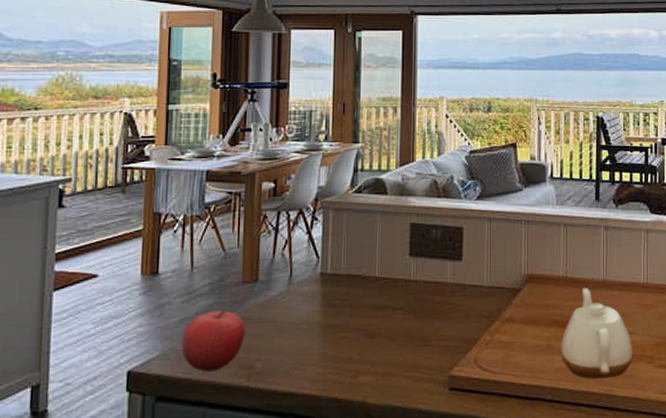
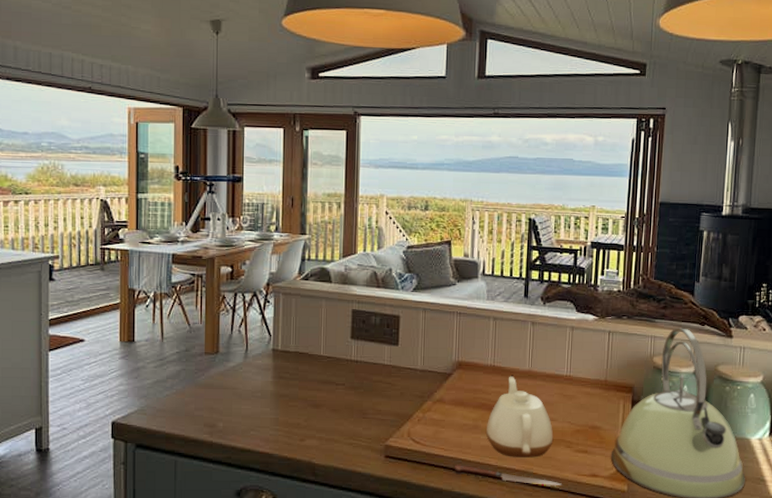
fruit: present [181,309,246,372] -> none [155,375,209,427]
kitchen knife: none [526,392,646,409] -> present [454,465,563,486]

